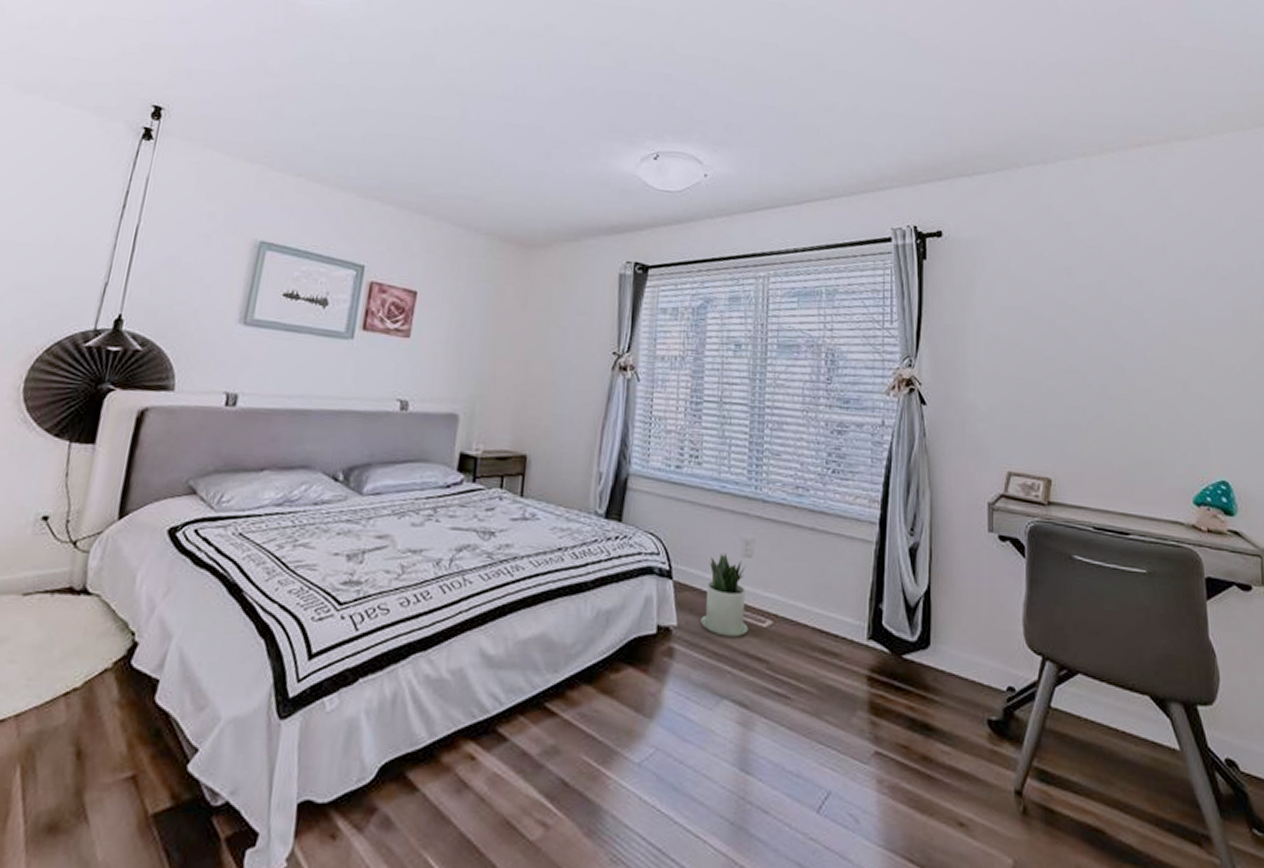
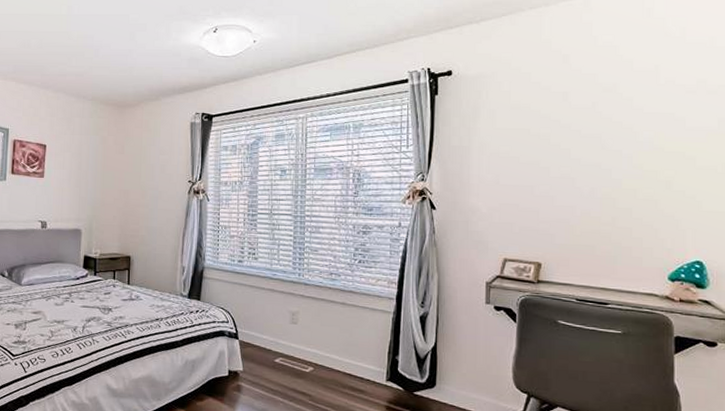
planter: present [701,553,749,637] -> none [260,321,295,379]

